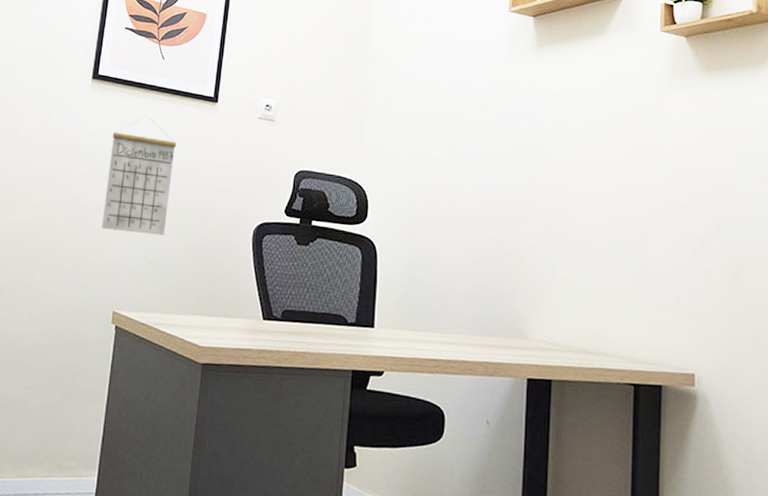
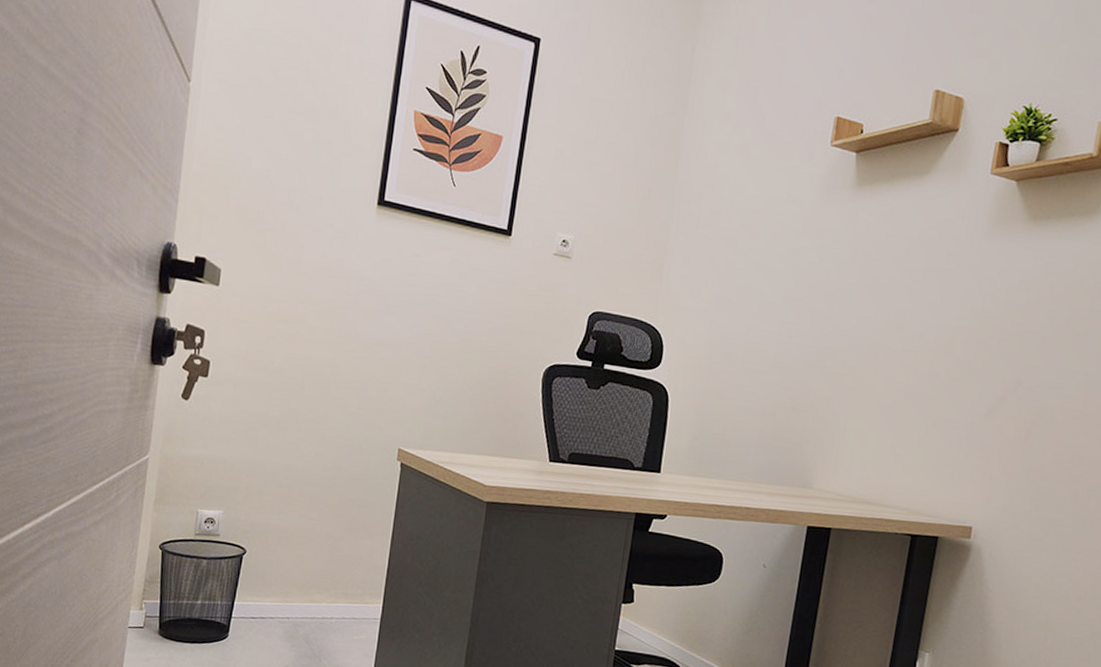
calendar: present [101,117,177,235] -> none [387,249,467,374]

